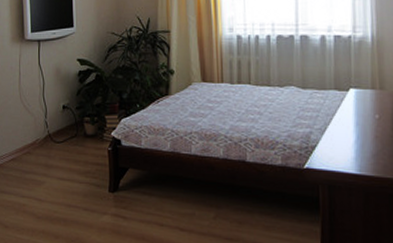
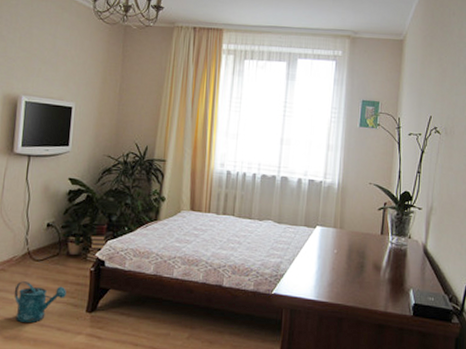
watering can: none [41,163,88,204] -> present [14,281,66,323]

